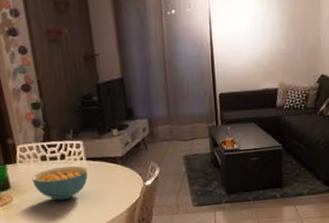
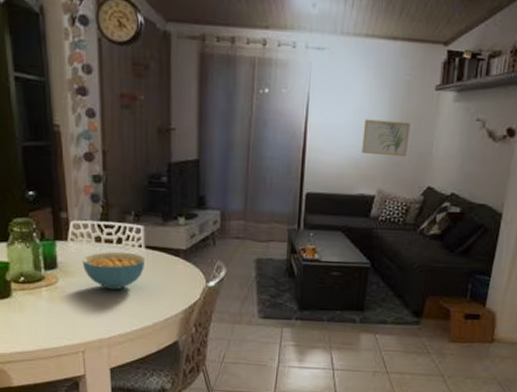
wall art: none [259,23,300,54] -> present [361,119,411,157]

